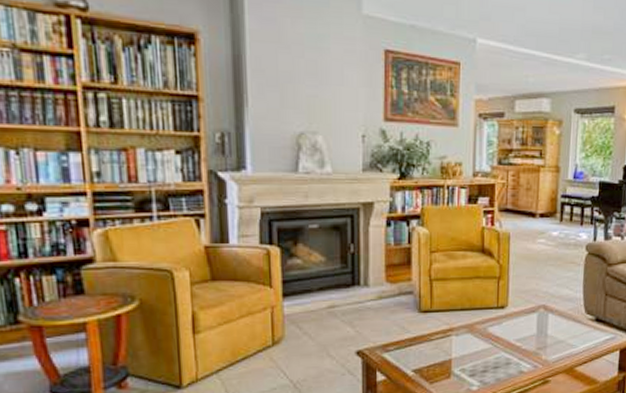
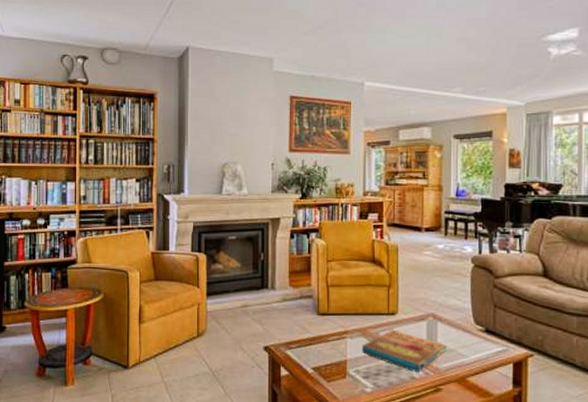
pizza box: none [468,323,556,367] -> present [361,329,446,373]

